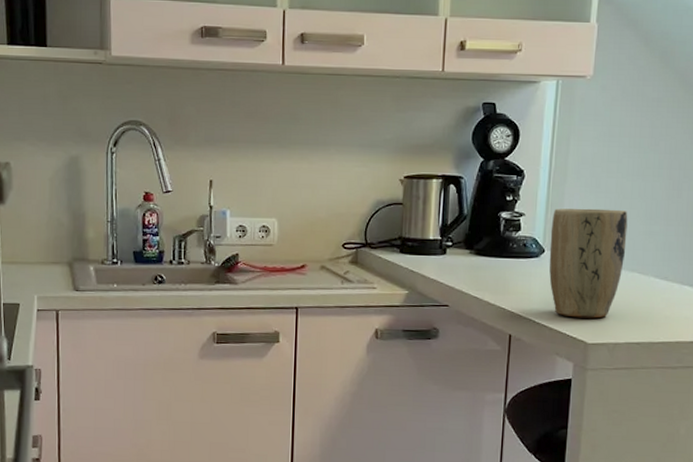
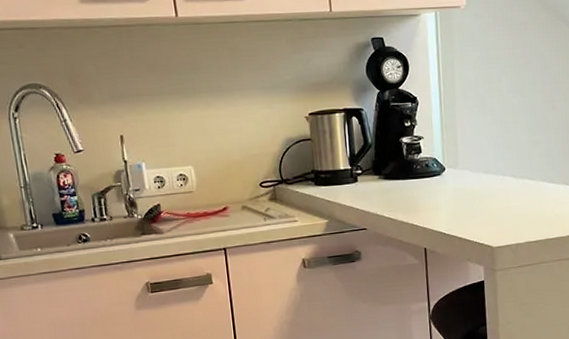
plant pot: present [549,208,628,319] -> none [448,124,515,226]

